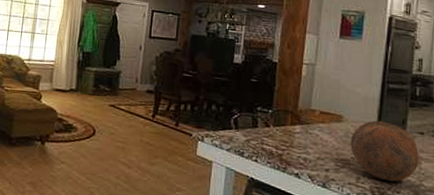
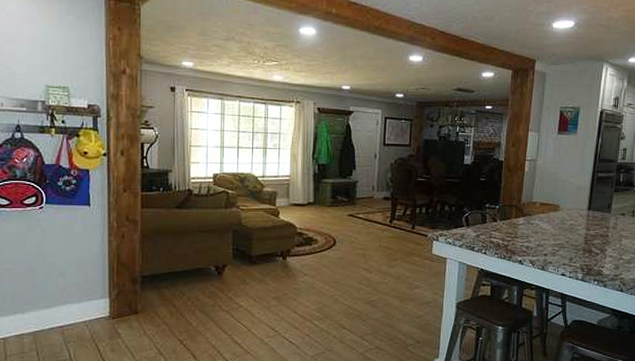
bowl: present [350,120,419,182] -> none [565,206,620,259]

